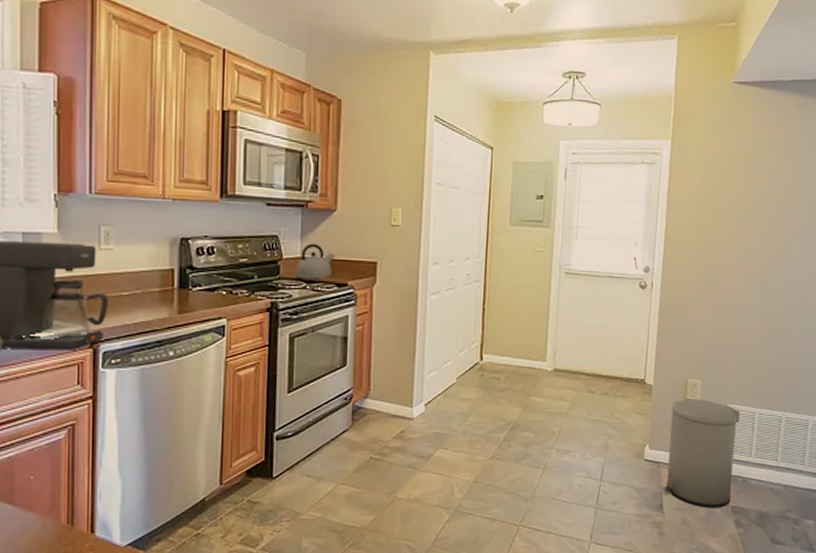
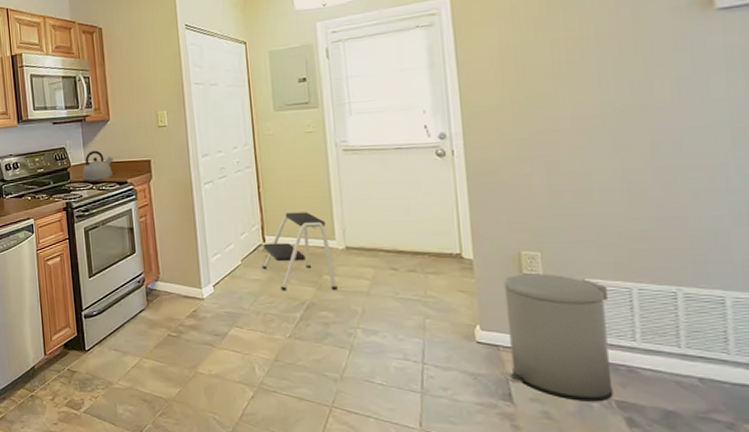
step stool: none [475,331,542,412] -> present [262,212,339,291]

